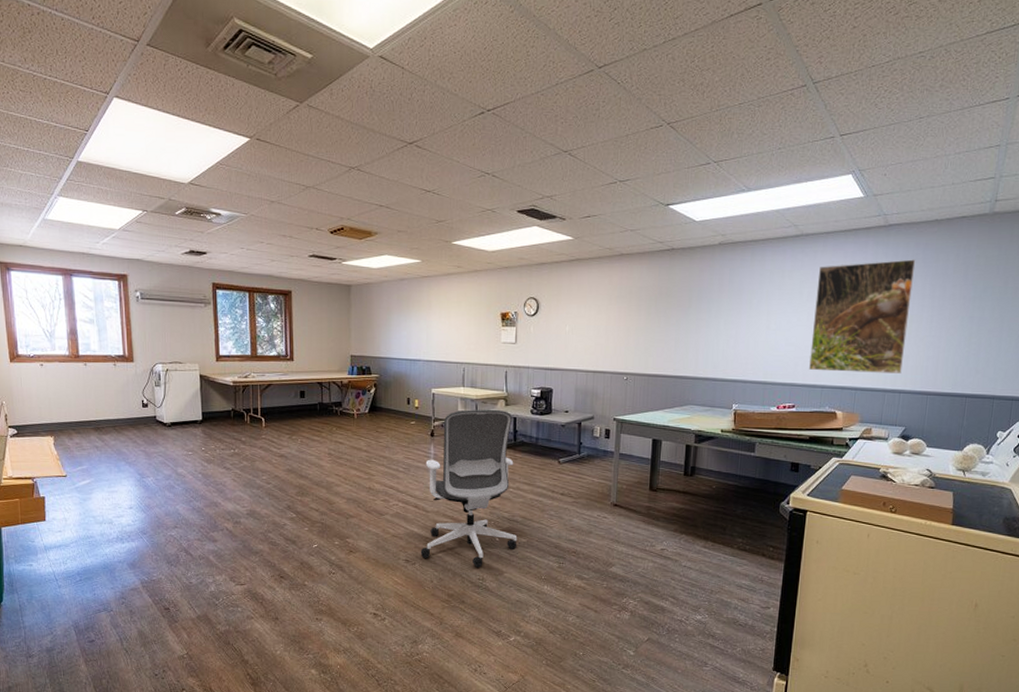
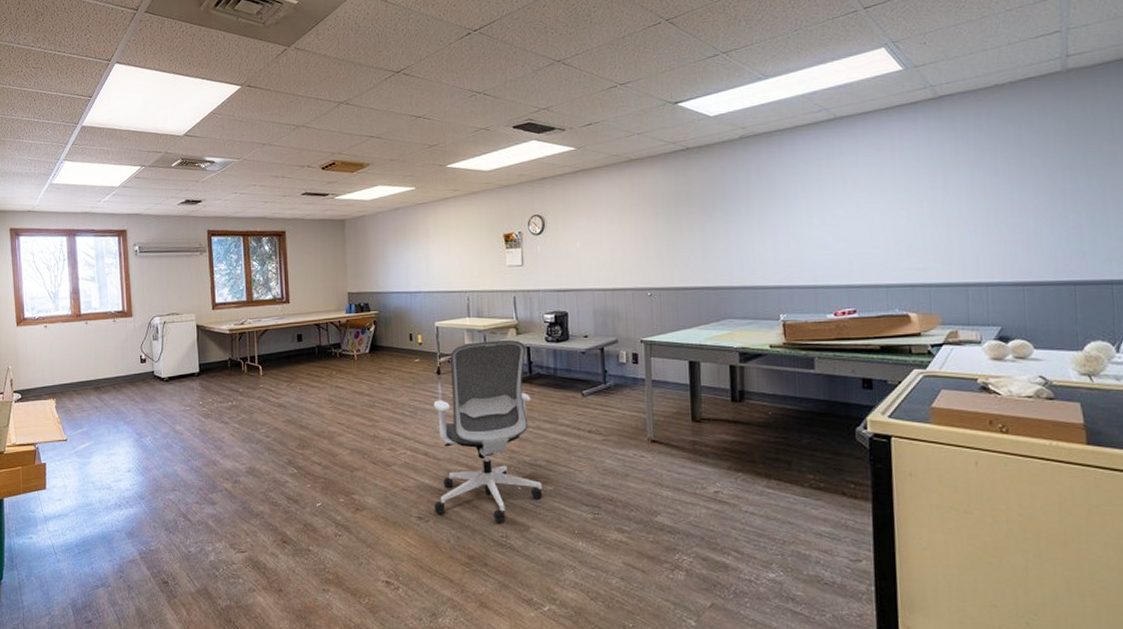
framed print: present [809,259,916,374] -> none [861,131,985,269]

